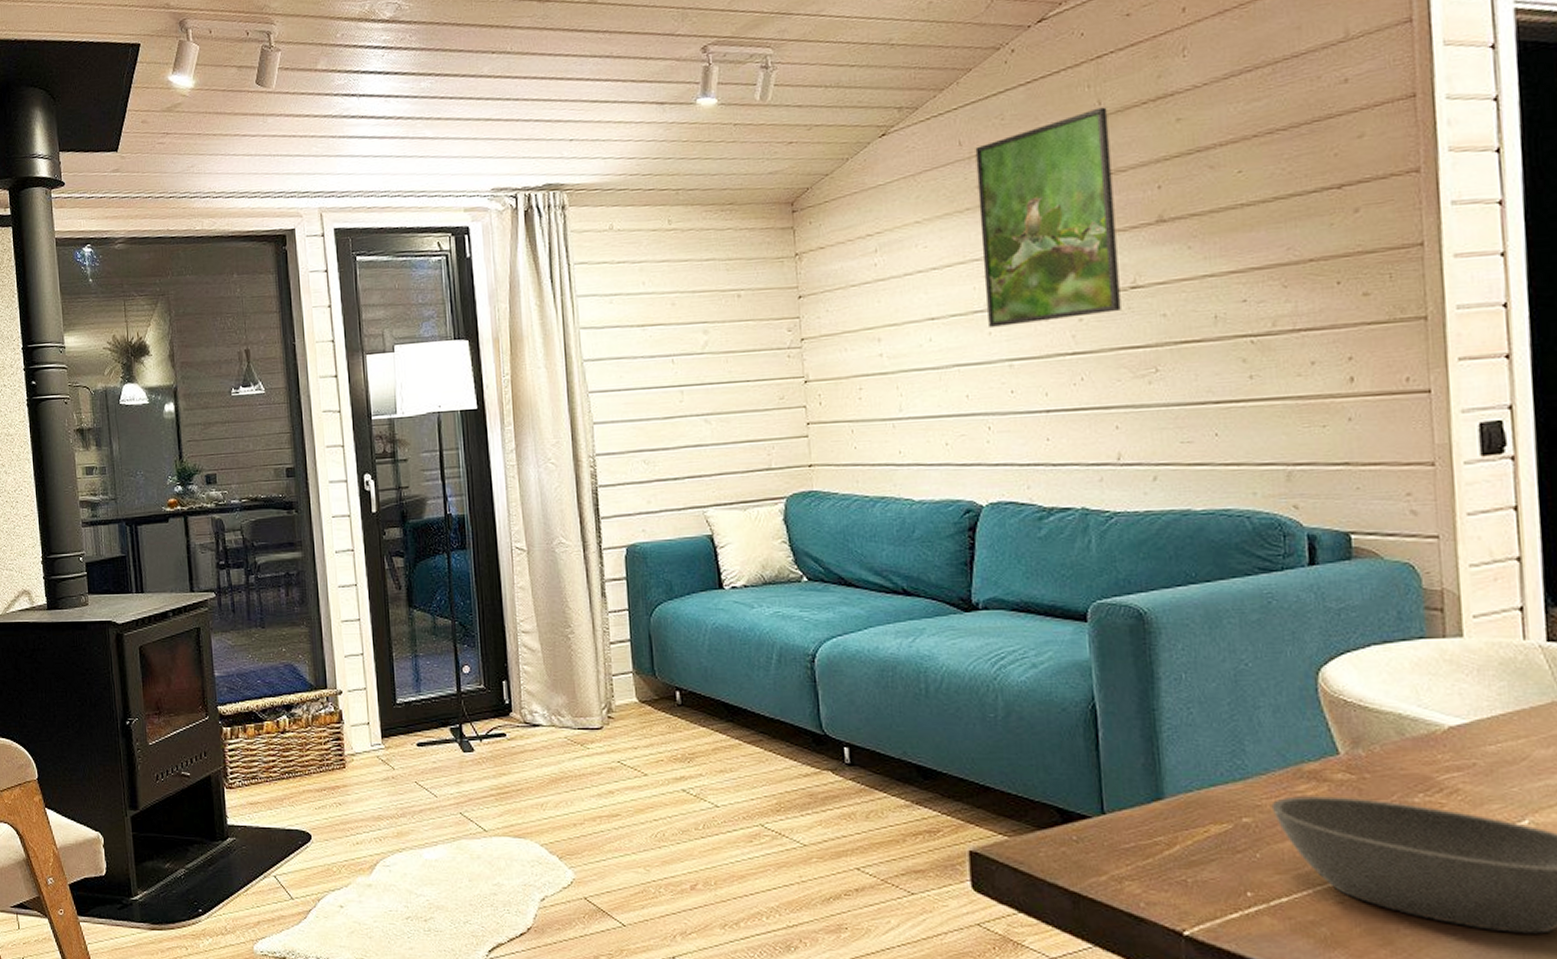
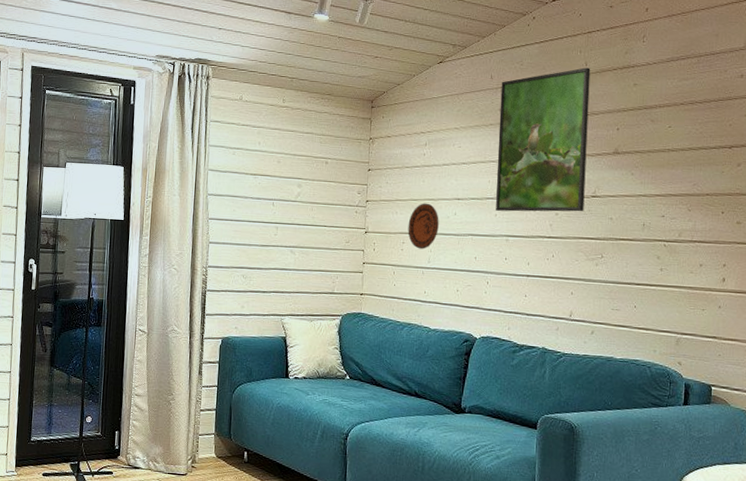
decorative plate: none [864,330,909,395] -> present [408,203,439,249]

